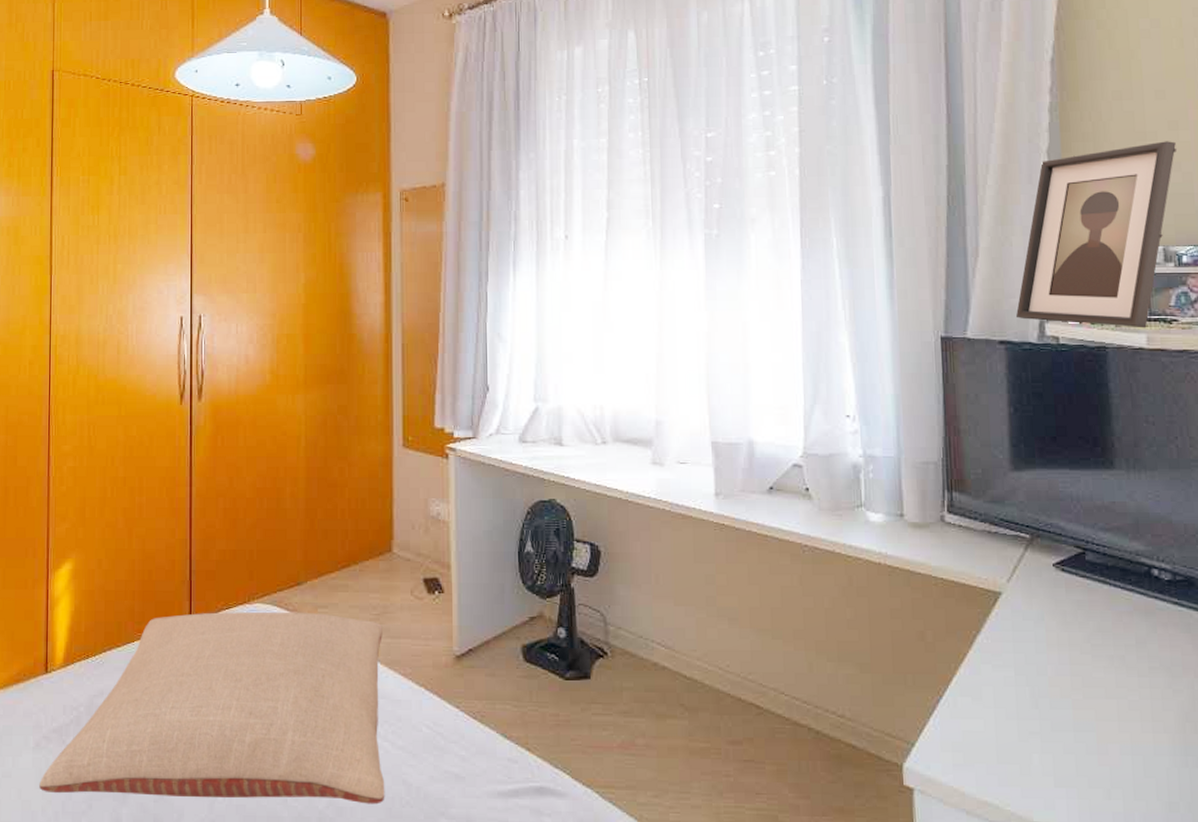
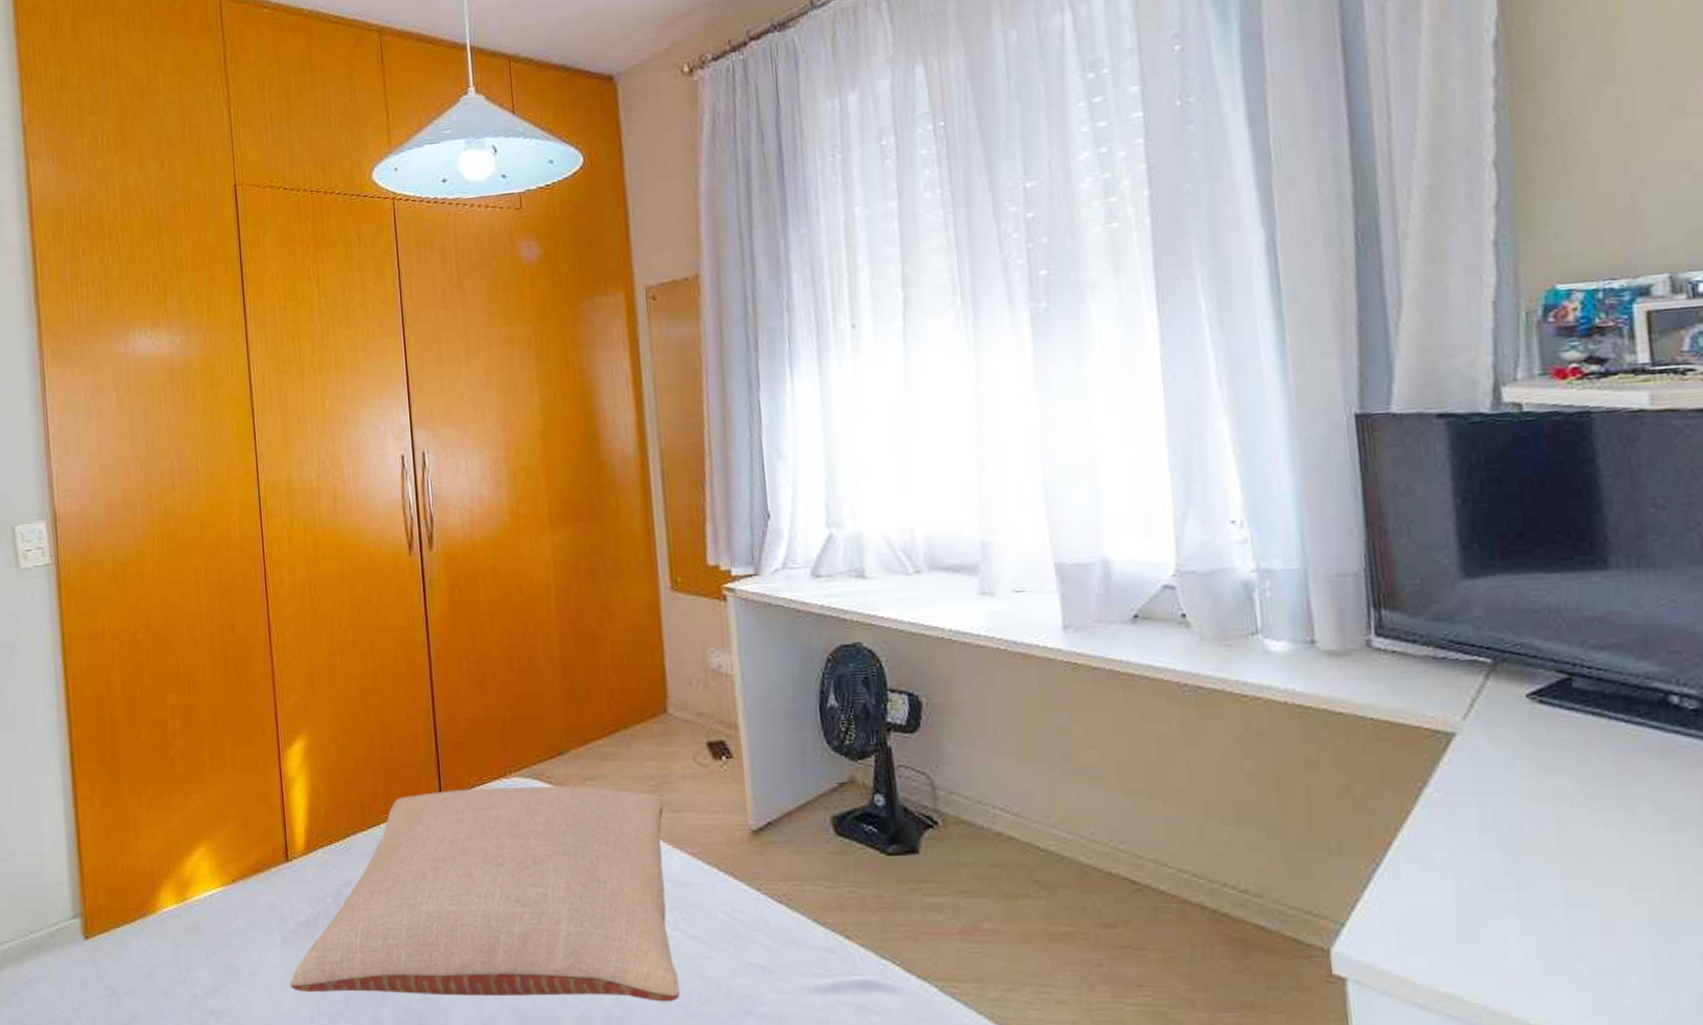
picture frame: present [1016,141,1178,328] -> none [1459,132,1686,385]

